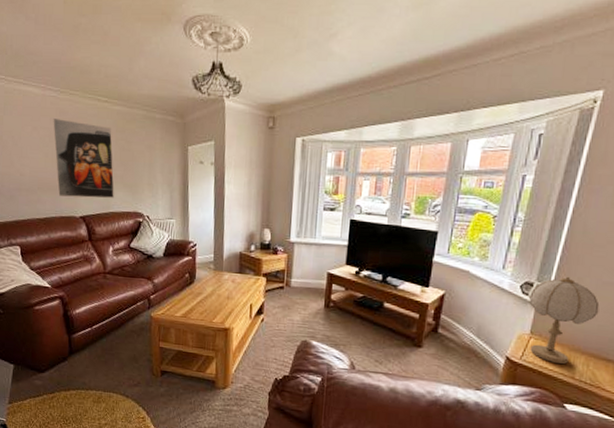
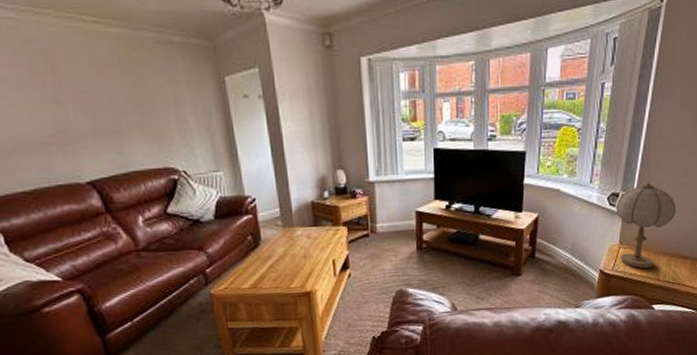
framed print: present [53,119,114,198] -> none [16,50,132,158]

